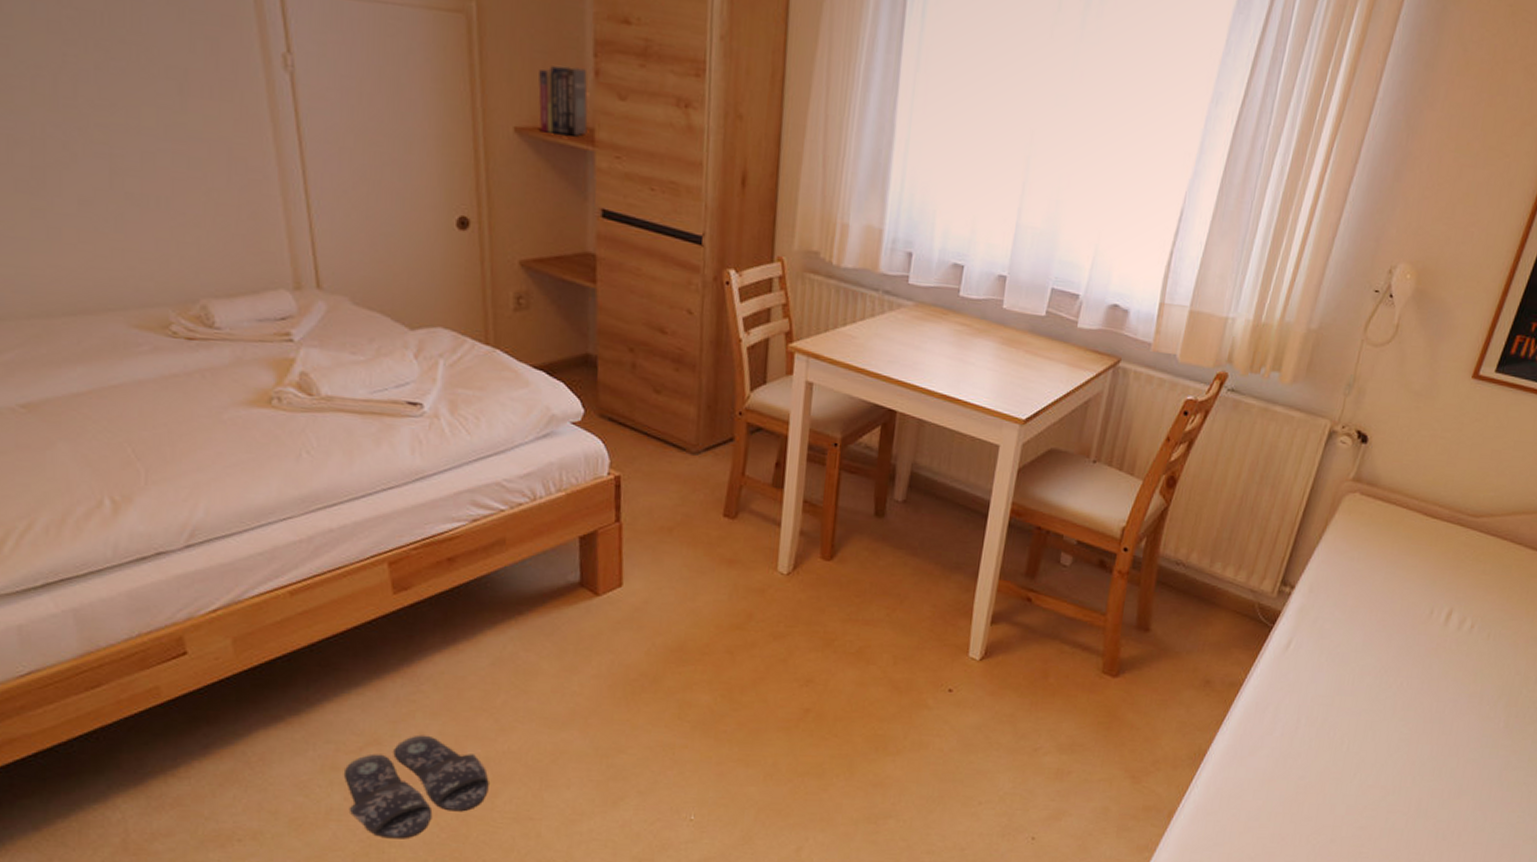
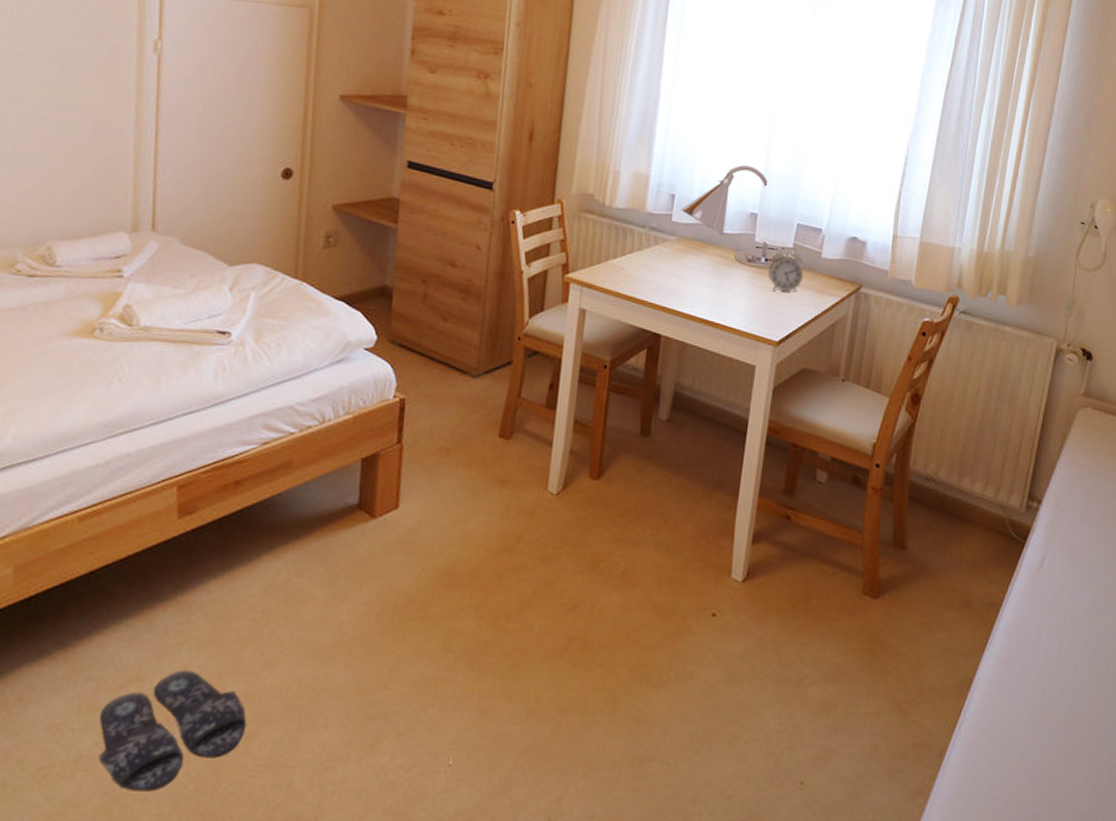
books: present [538,65,588,137] -> none [361,47,405,102]
table lamp: none [919,218,1042,341] -> present [681,165,791,270]
alarm clock: none [1016,314,1057,366] -> present [767,246,804,293]

